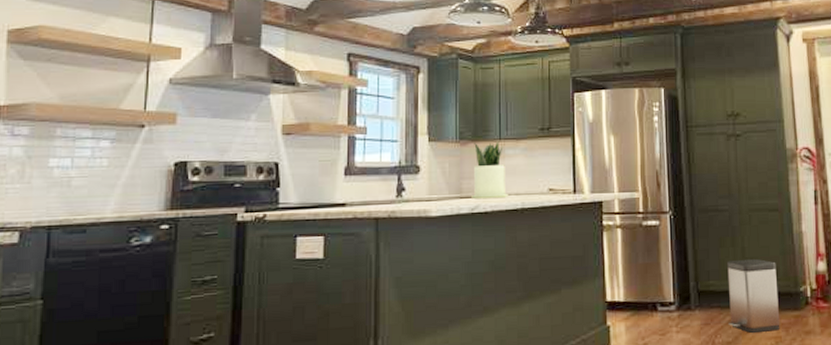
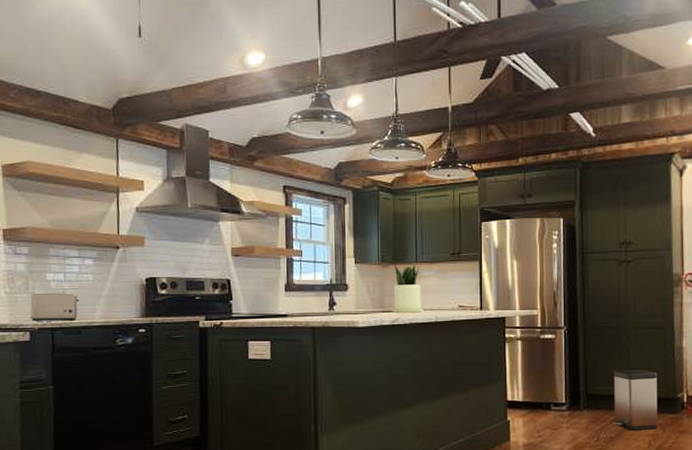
toaster: none [22,182,88,219] -> present [30,293,79,322]

